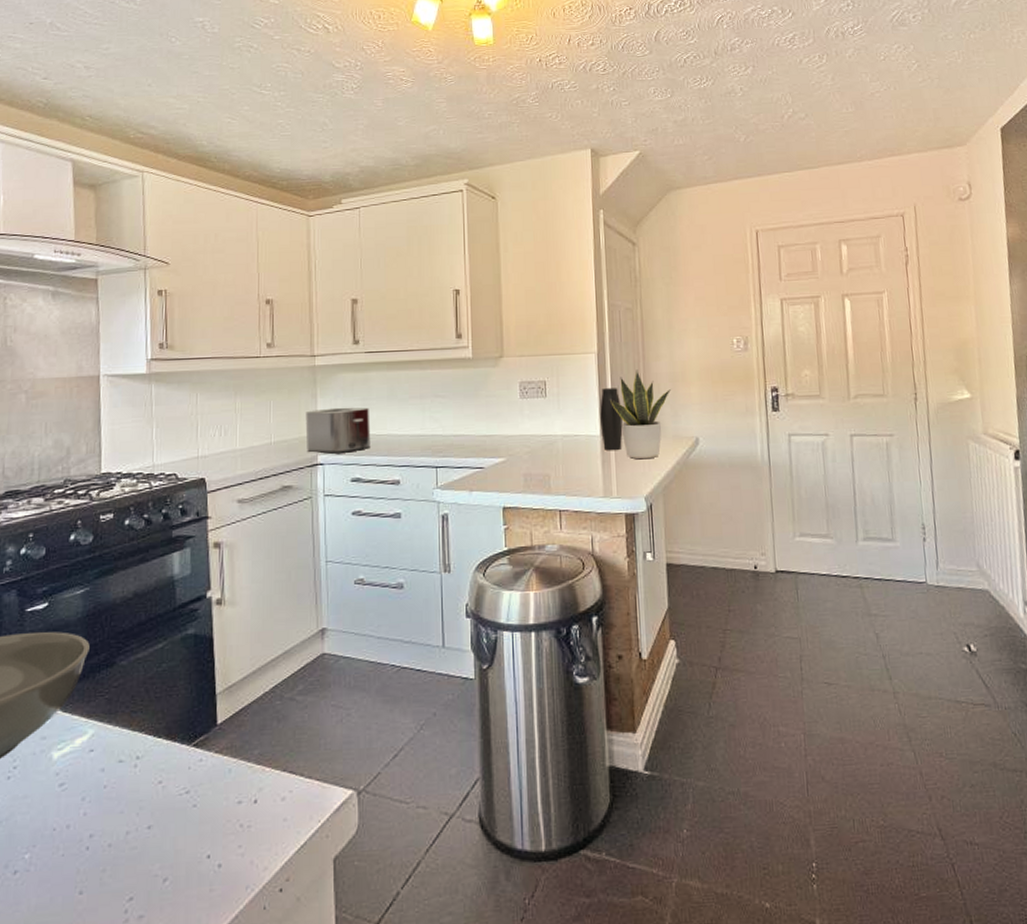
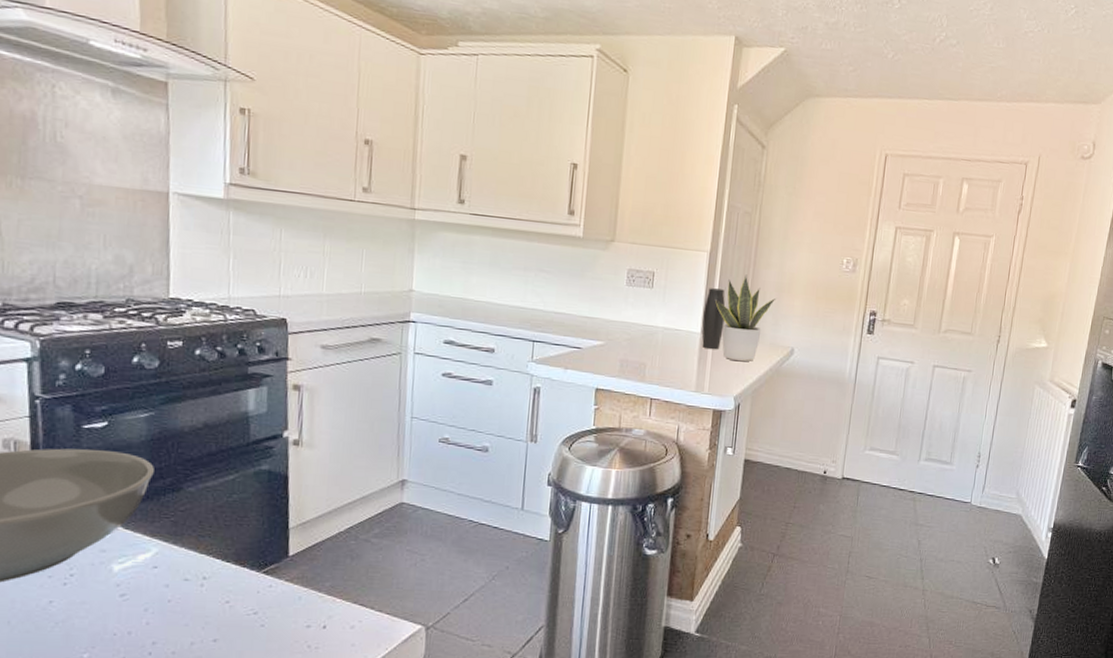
toaster: present [305,407,371,455] -> none [399,265,470,315]

